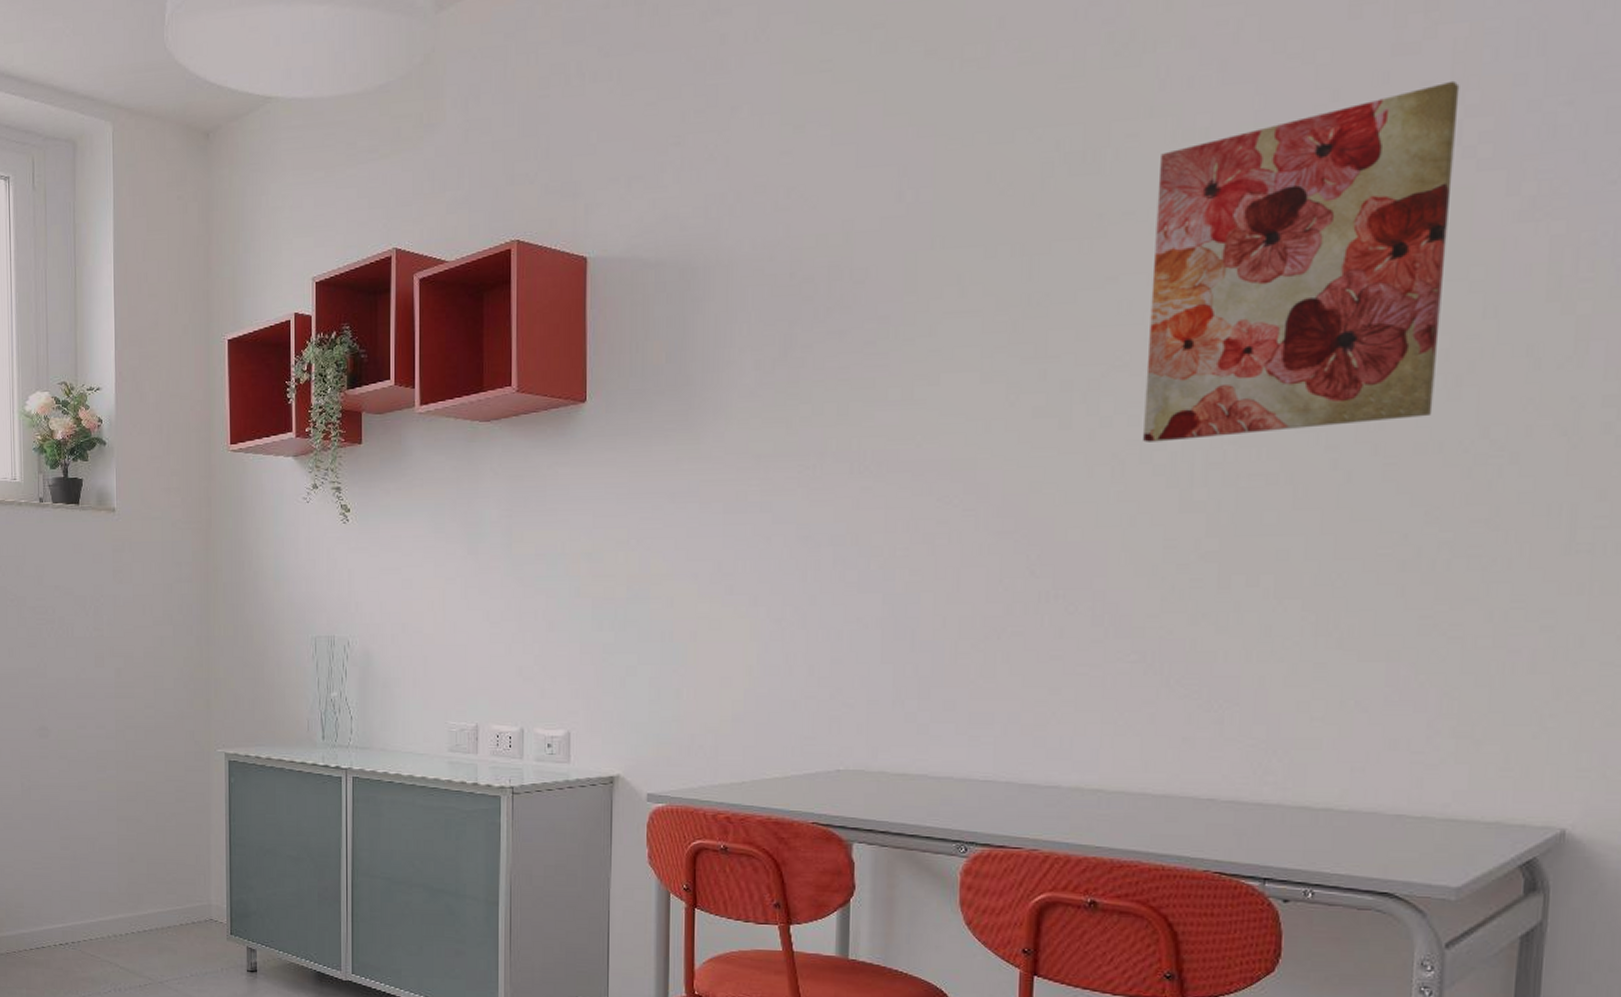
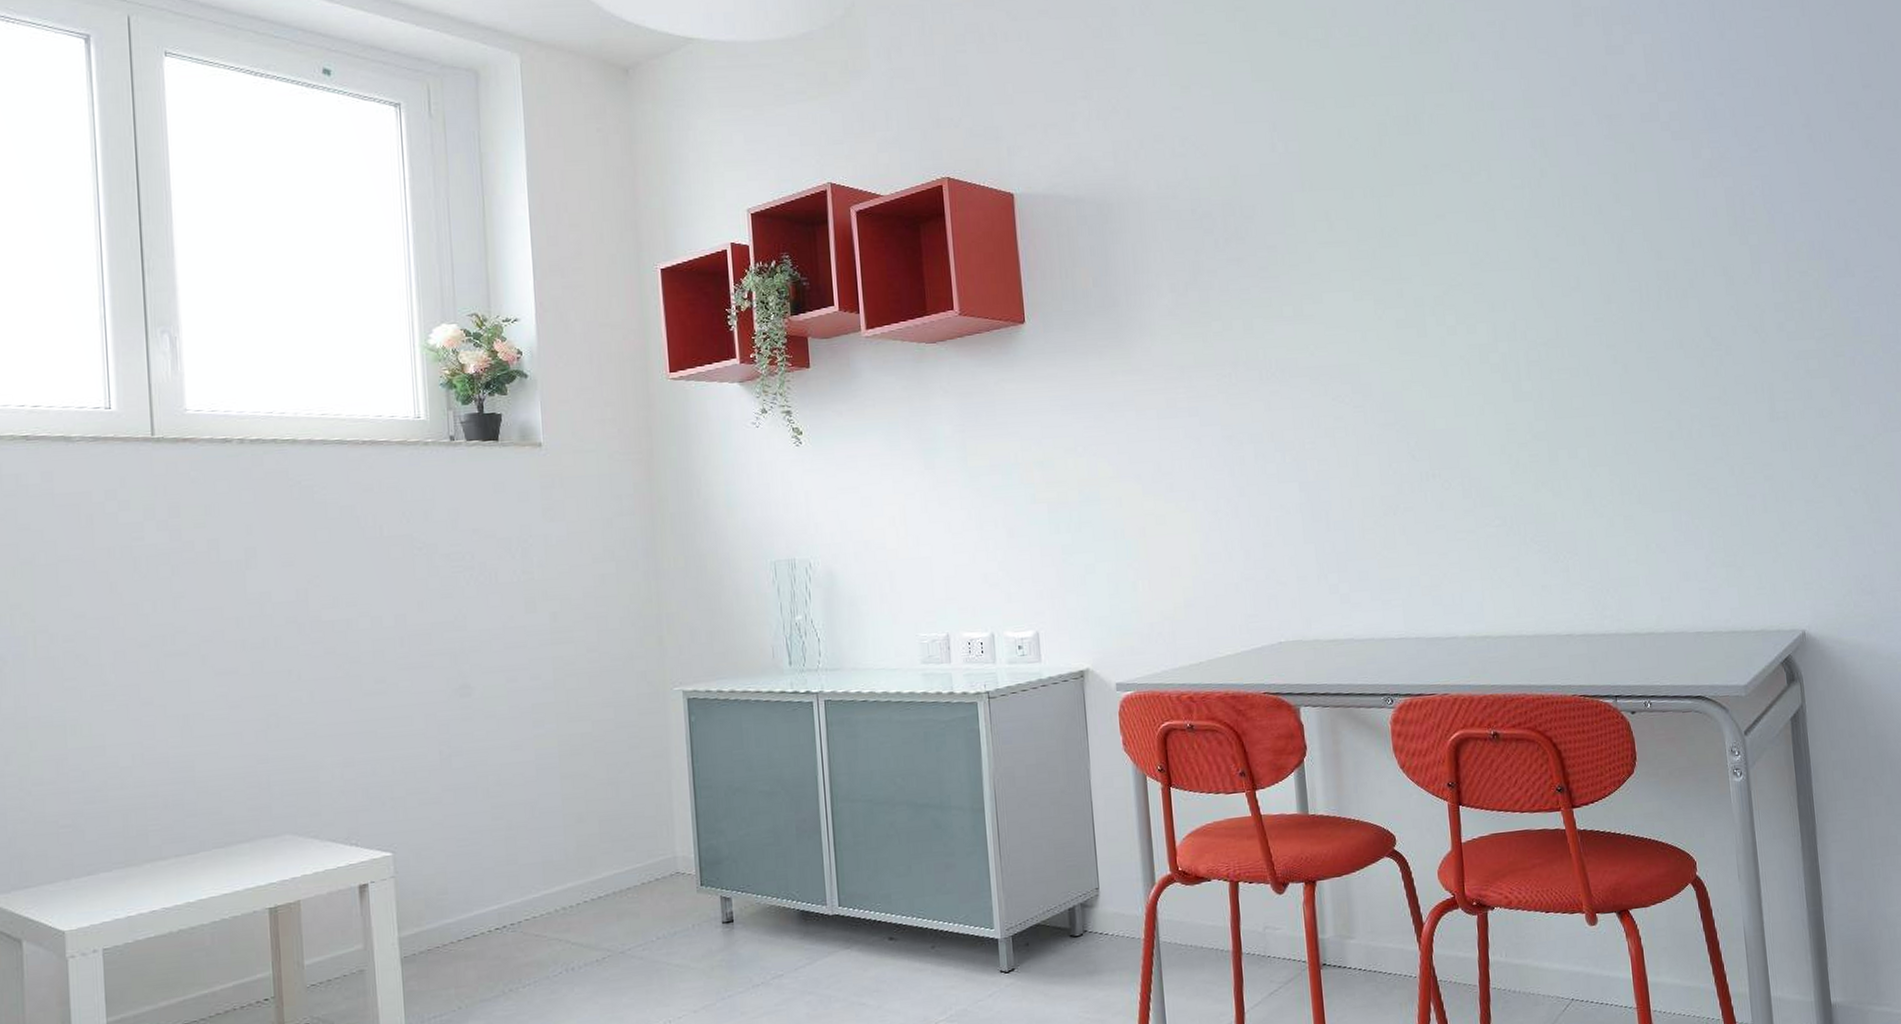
wall art: present [1143,80,1460,442] -> none [1462,74,1672,346]

